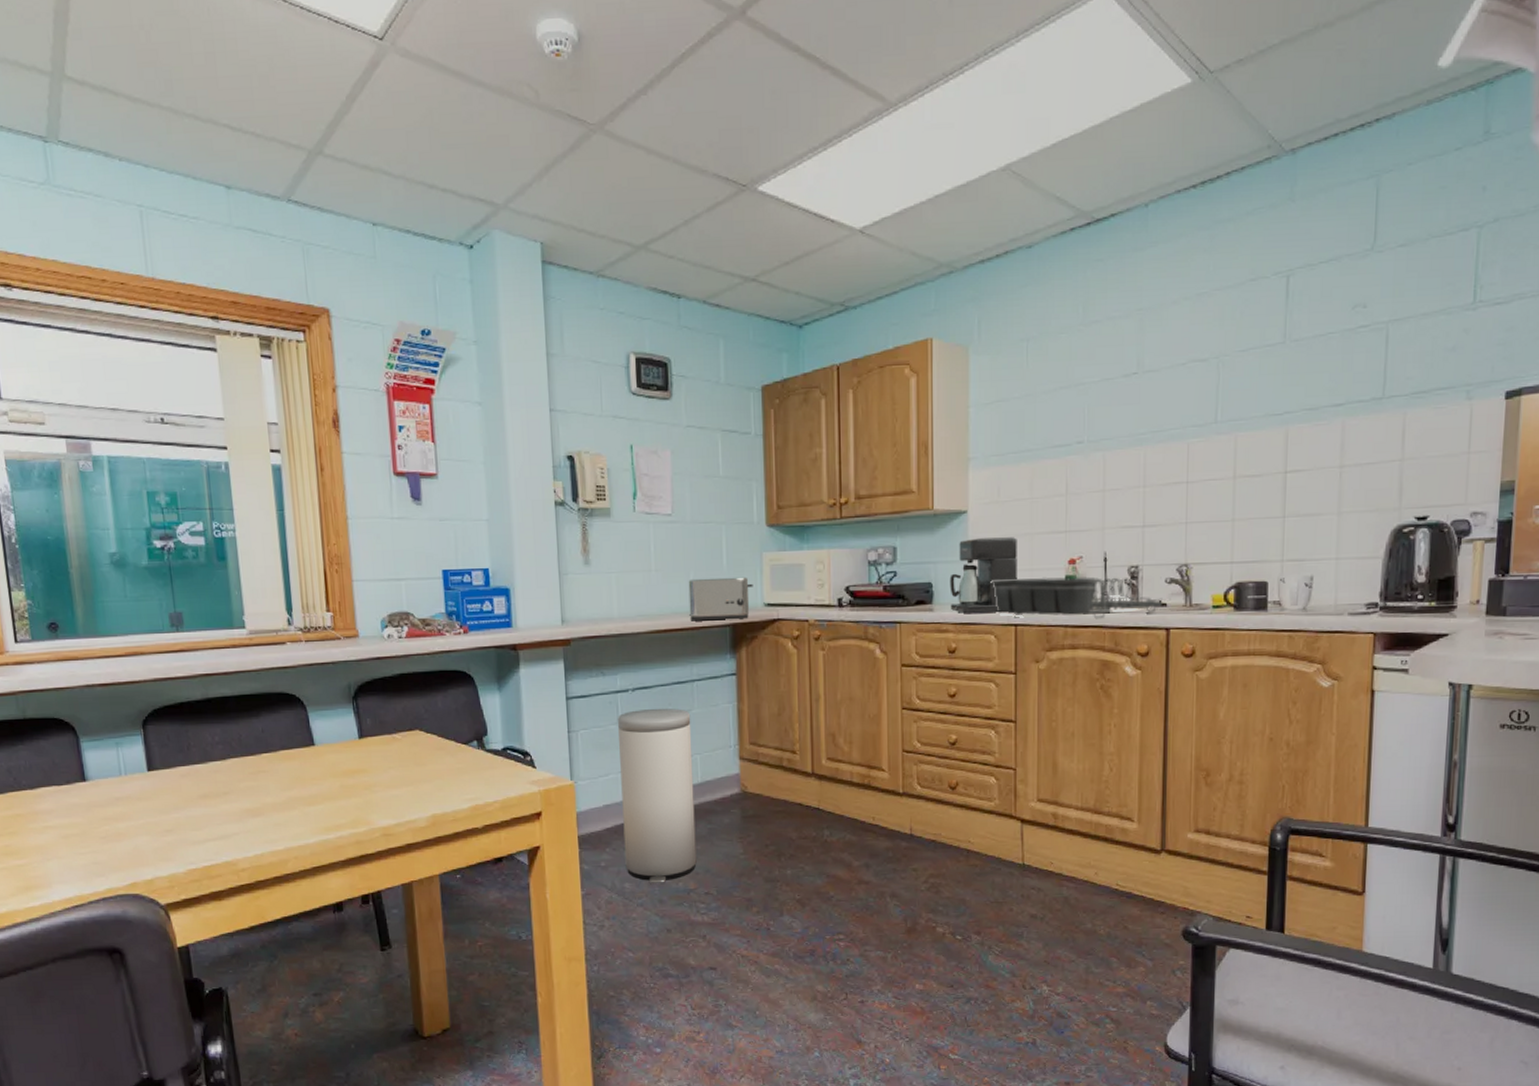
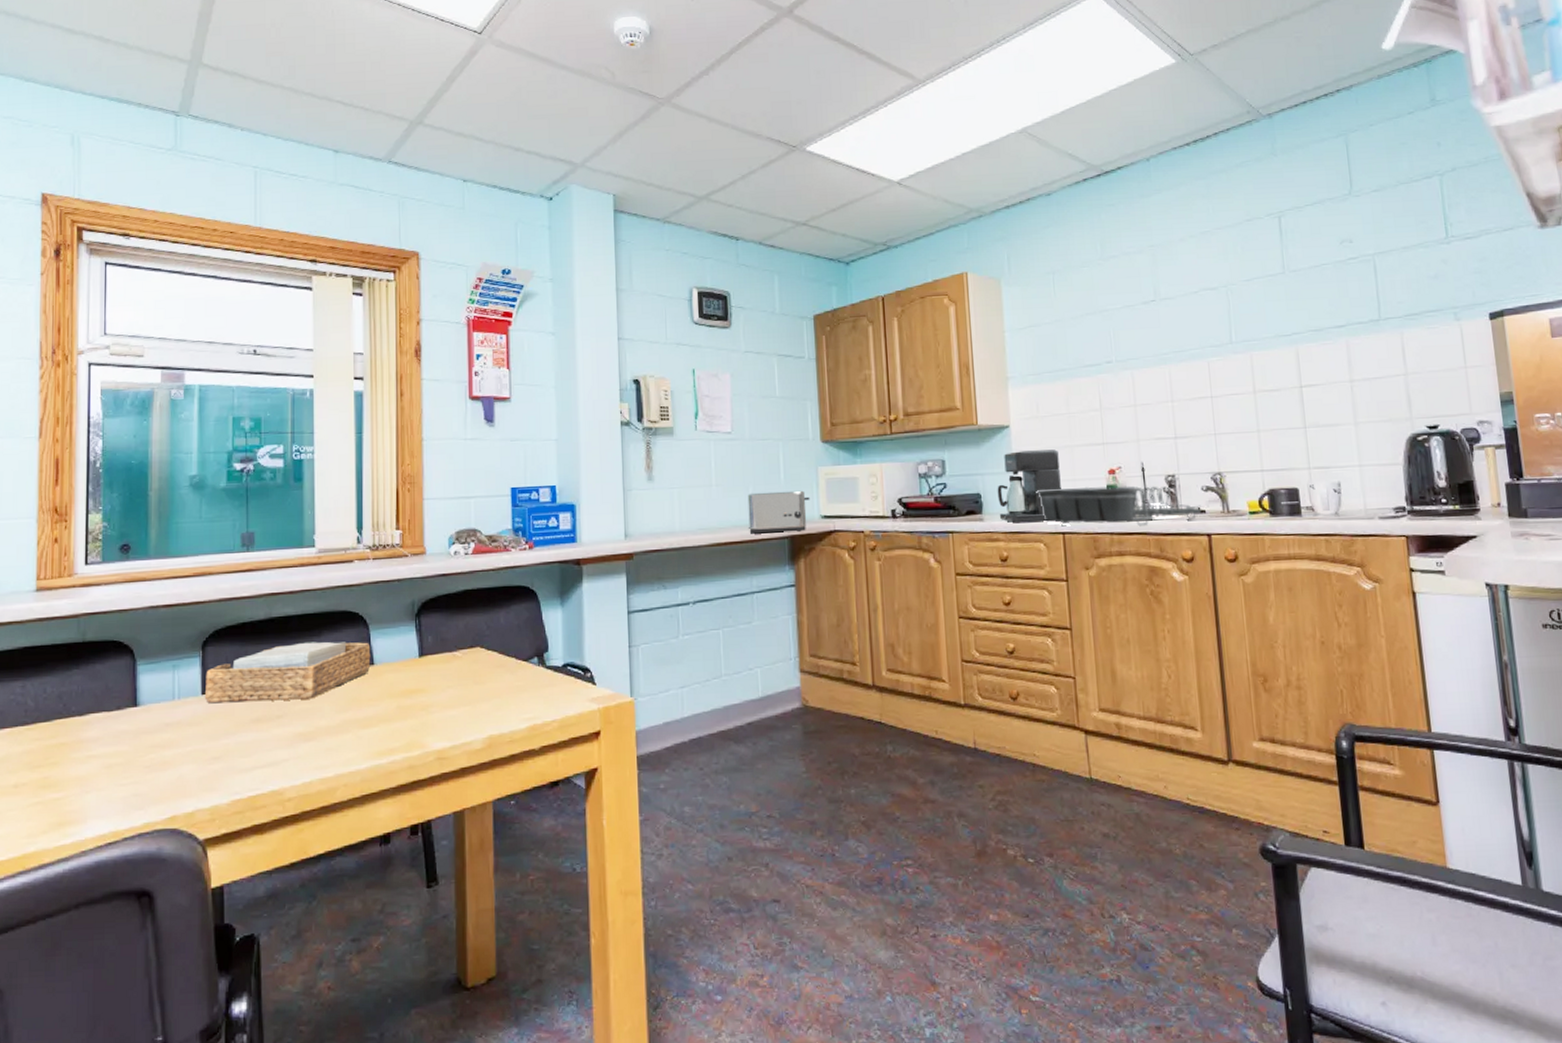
napkin holder: none [149,722,311,780] -> present [204,641,371,703]
pedal bin: present [617,708,697,885] -> none [678,620,758,808]

